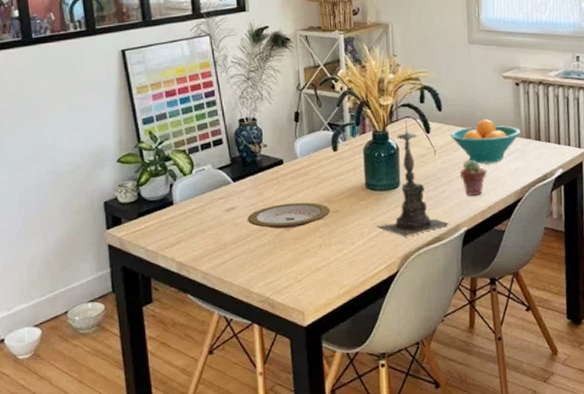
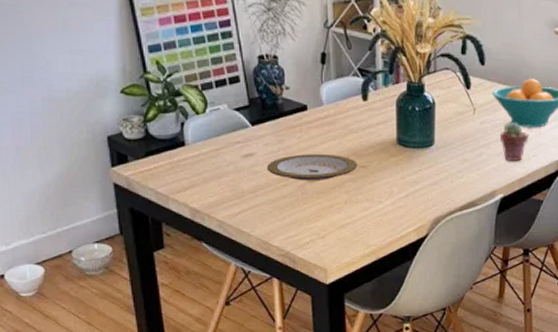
candle holder: present [377,119,450,237] -> none [407,70,486,200]

